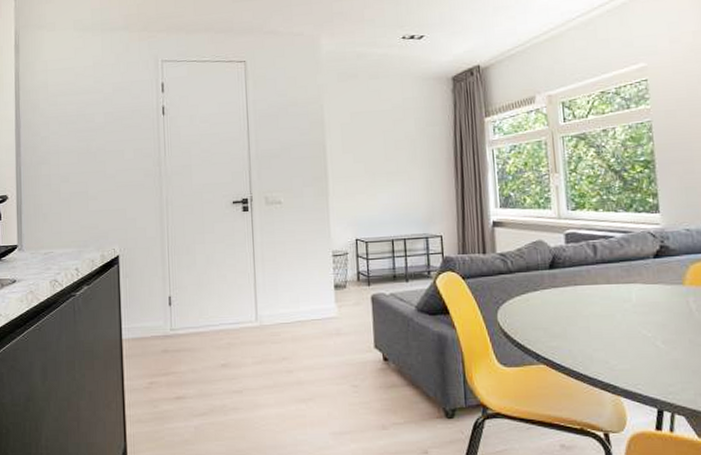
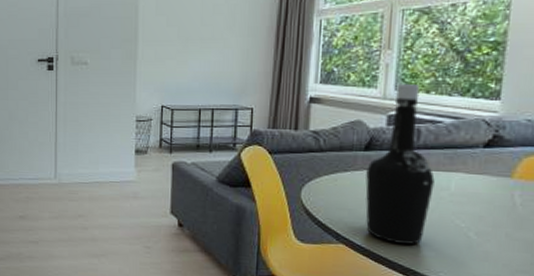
bottle: none [553,203,618,359] -> present [365,84,435,245]

